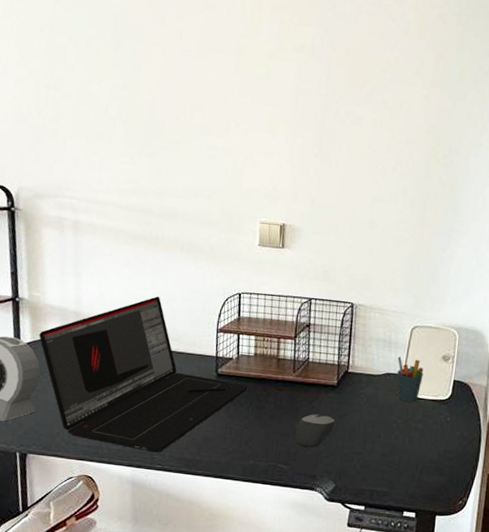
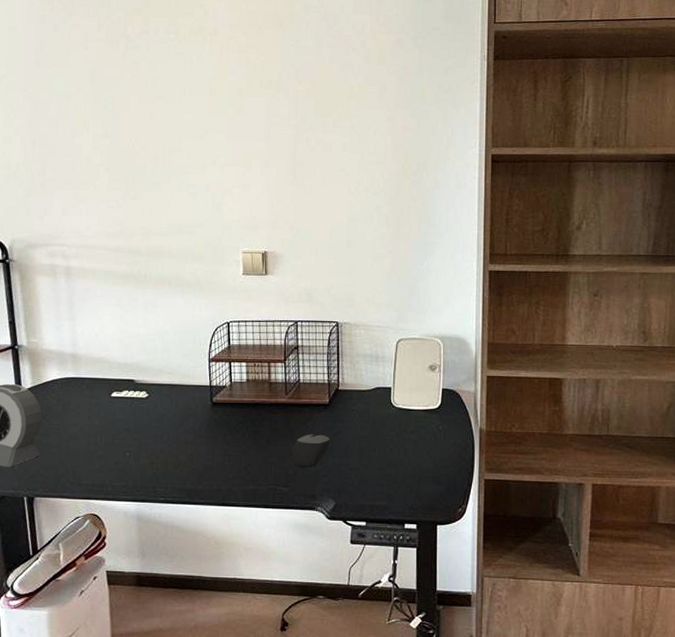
laptop: present [39,296,248,453] -> none [39,332,243,486]
pen holder: present [396,356,424,402] -> none [385,369,412,414]

